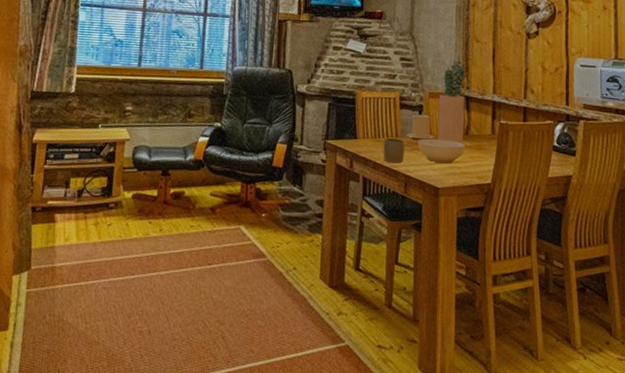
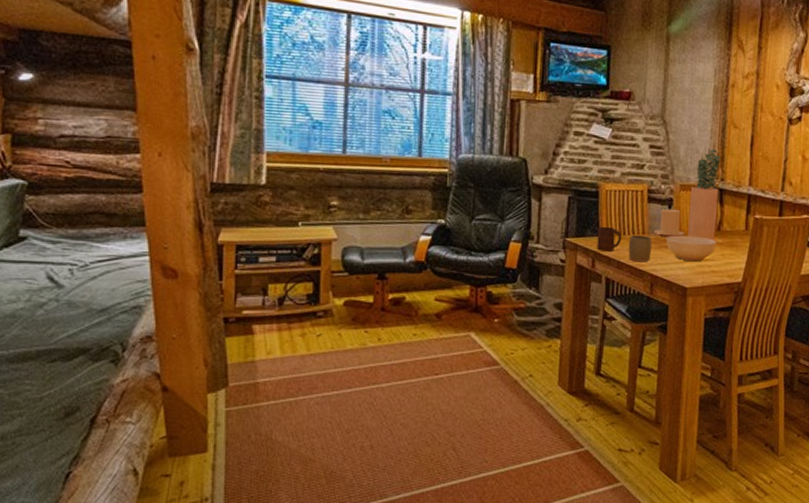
cup: none [354,130,377,153] -> present [597,226,622,251]

